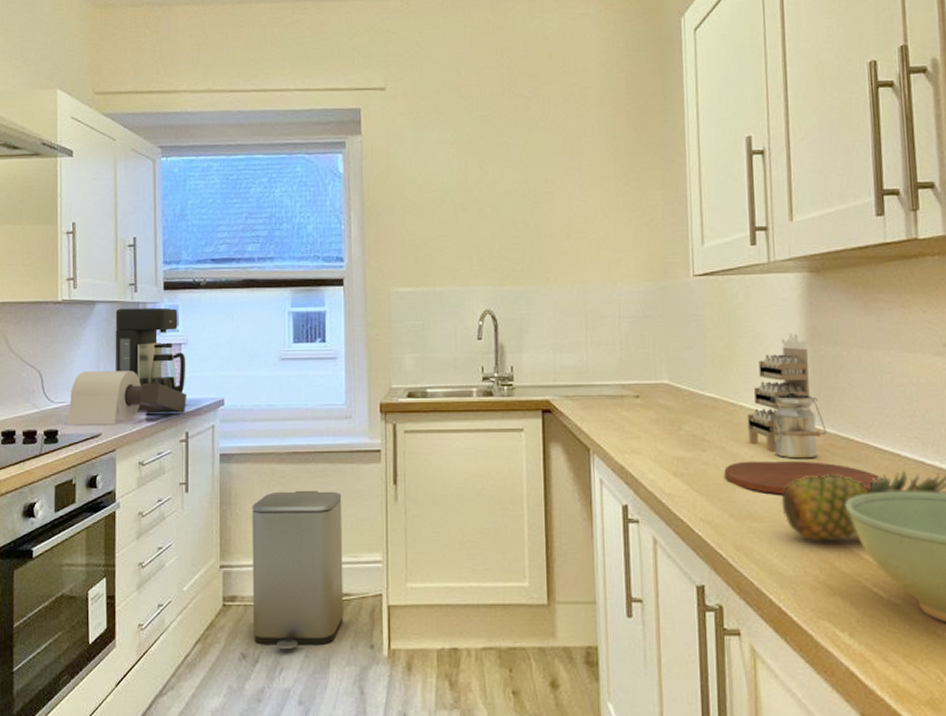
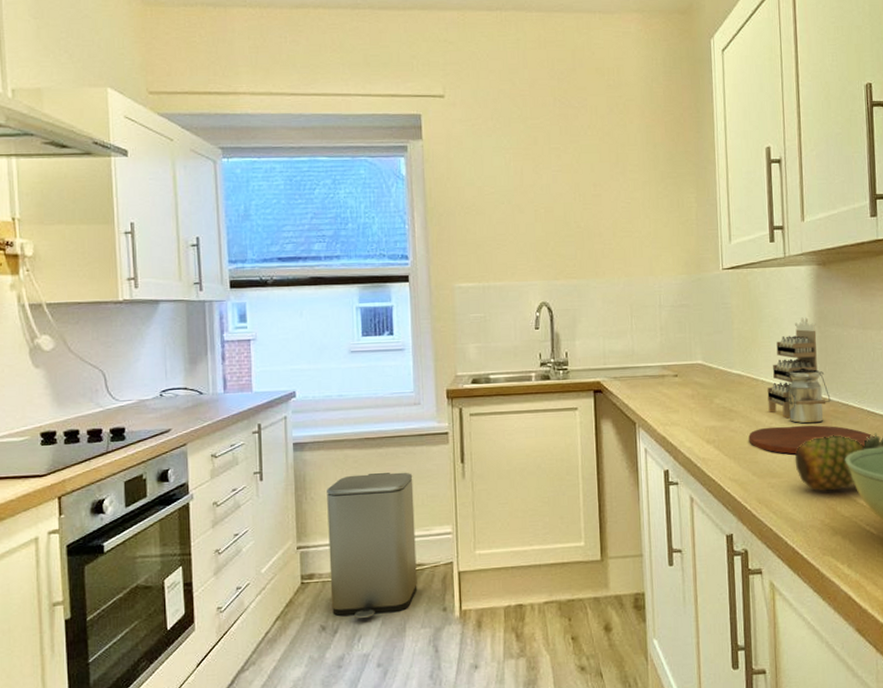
paper towel holder: present [66,370,186,425] -> none [133,367,258,423]
coffee maker: present [115,307,185,393] -> none [180,305,256,387]

